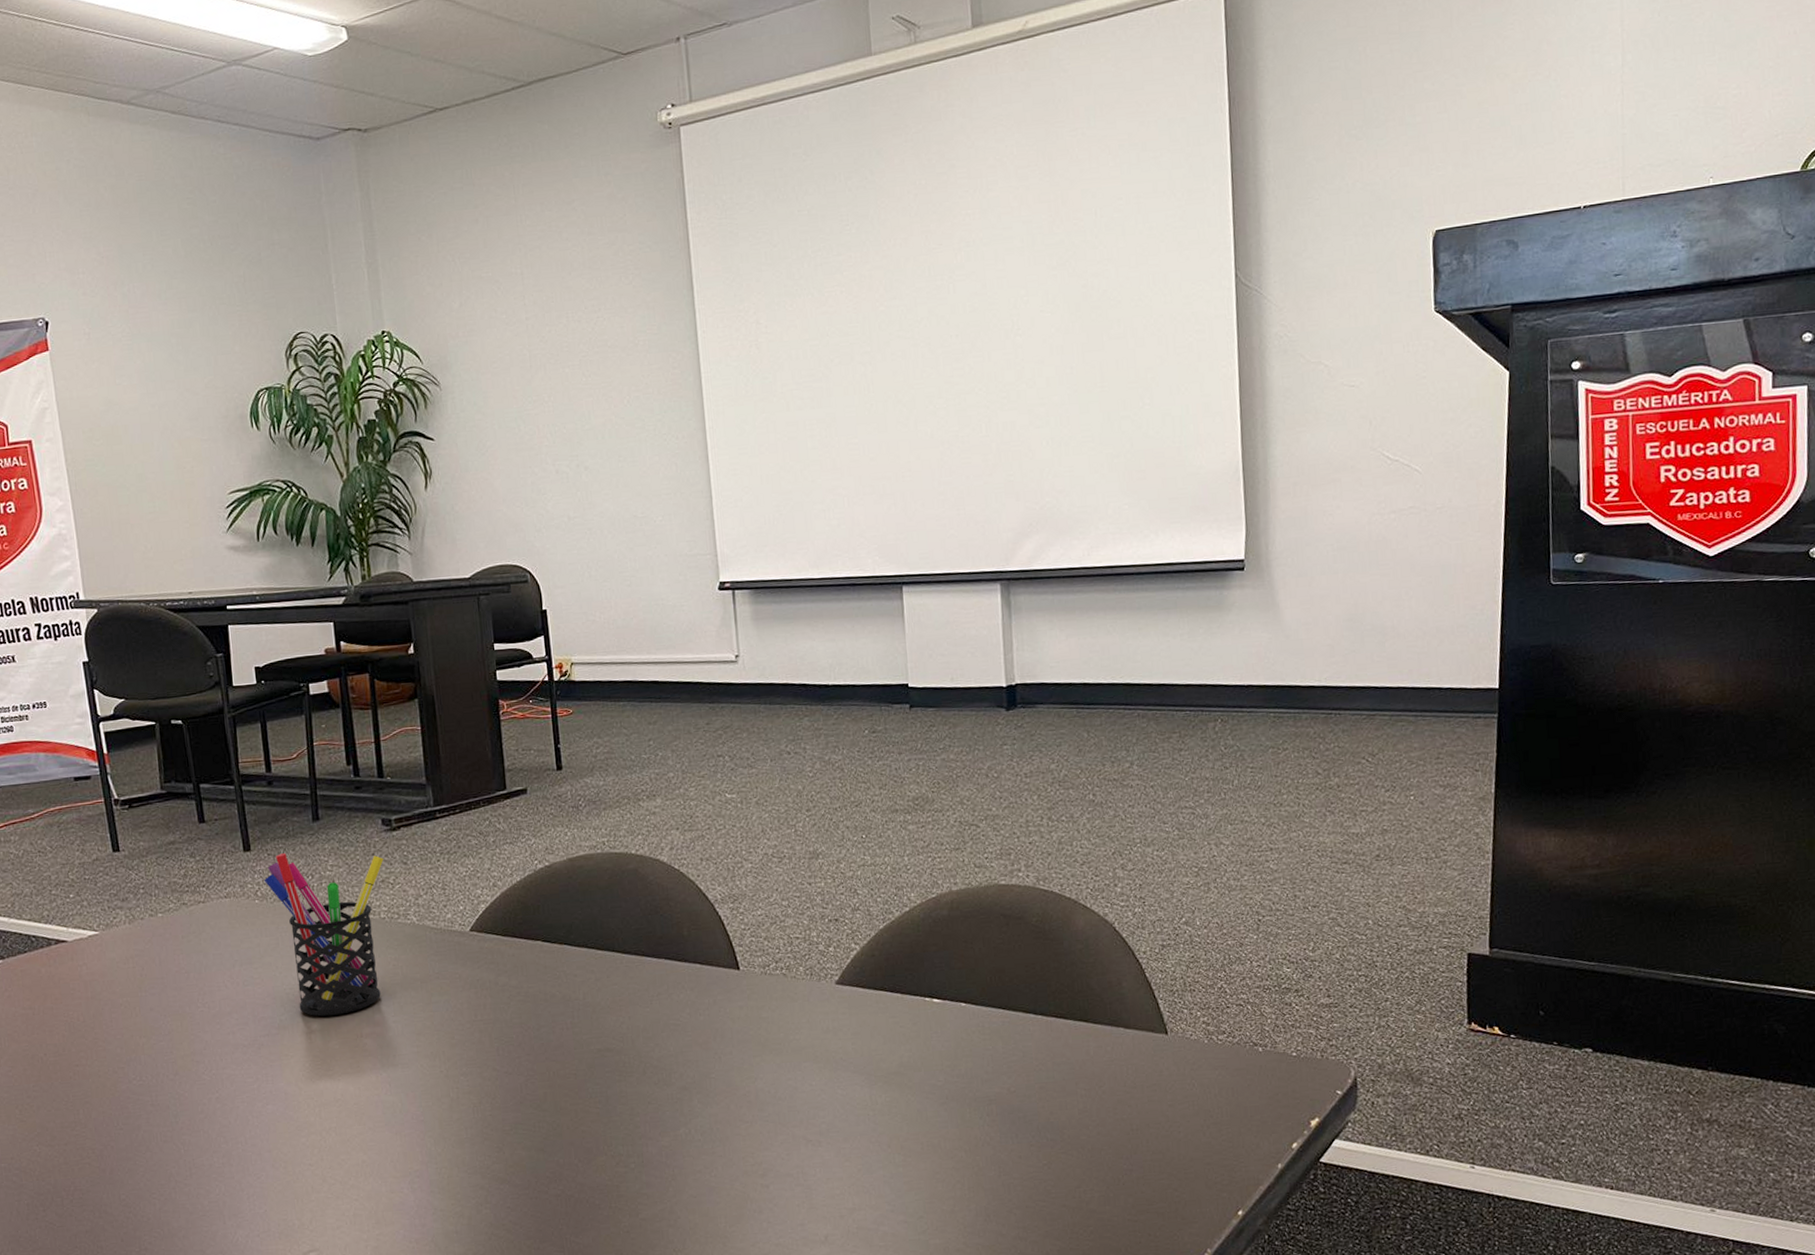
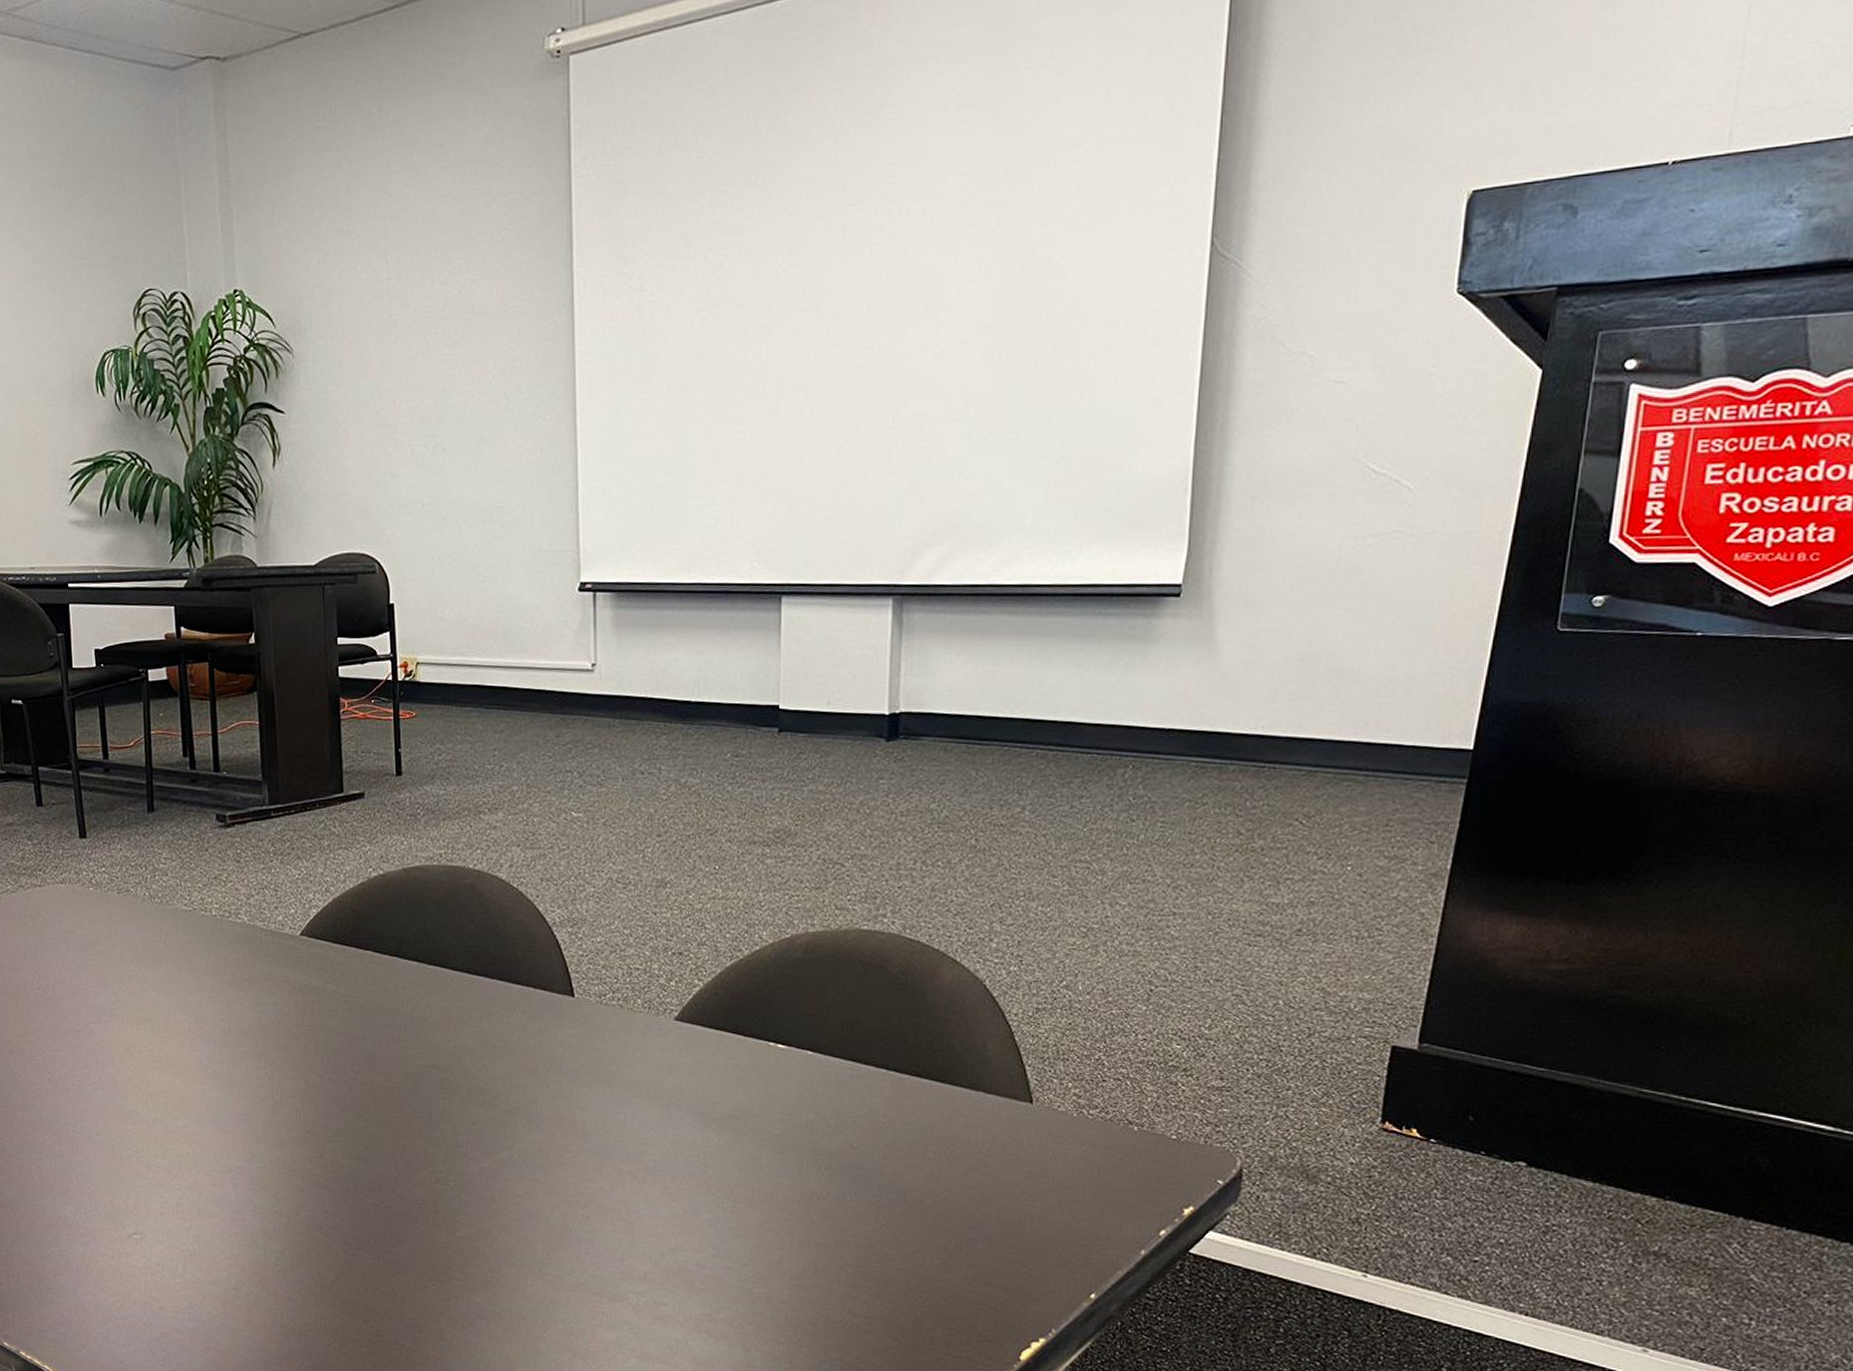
pen holder: present [263,853,384,1017] -> none [98,843,217,1008]

